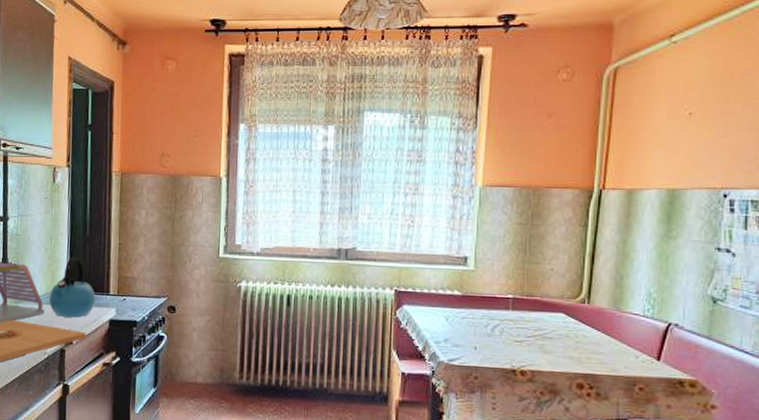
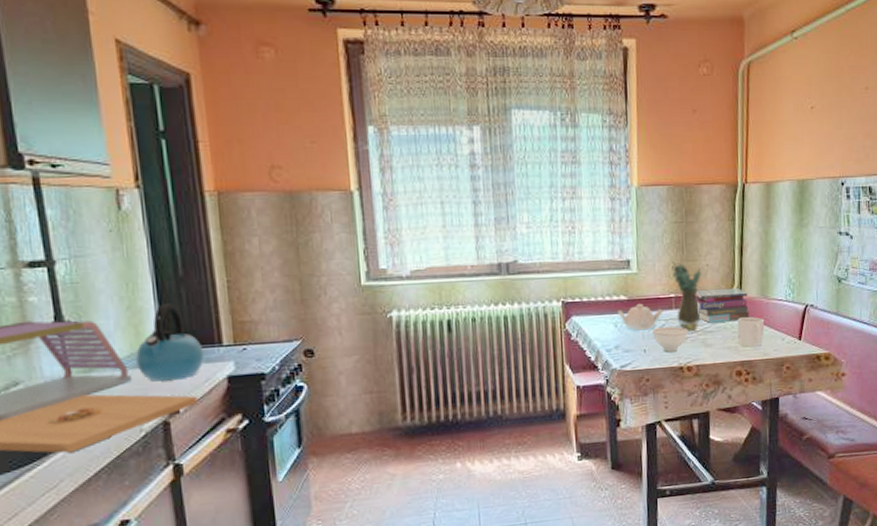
teapot: none [450,300,499,328] -> present [617,303,664,331]
bowl: none [485,326,525,353] -> present [652,326,688,352]
vase: none [512,262,544,335] -> present [671,261,701,331]
books: none [536,293,598,331] -> present [695,287,749,323]
mug: none [581,328,615,362] -> present [737,317,765,348]

